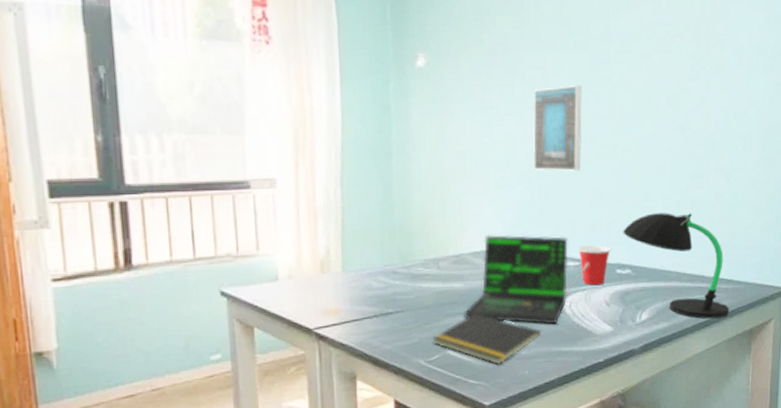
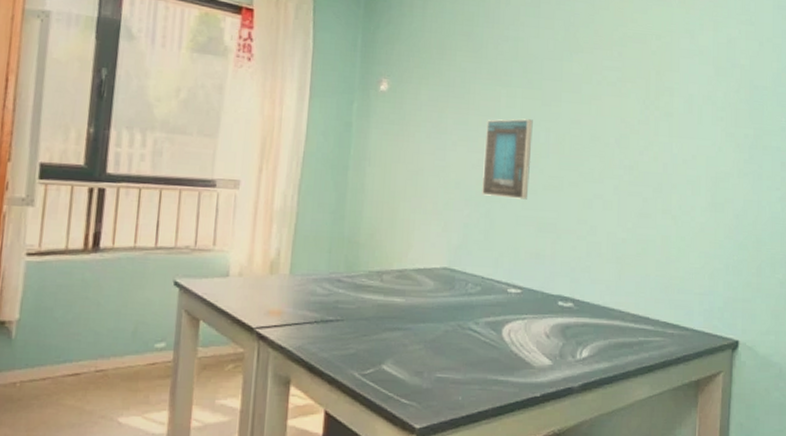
notepad: present [432,313,541,364] -> none [368,330,478,386]
laptop: present [464,235,589,325] -> none [402,253,531,351]
cup: present [577,245,612,286] -> none [520,274,555,316]
desk lamp: present [623,213,730,319] -> none [567,248,676,365]

